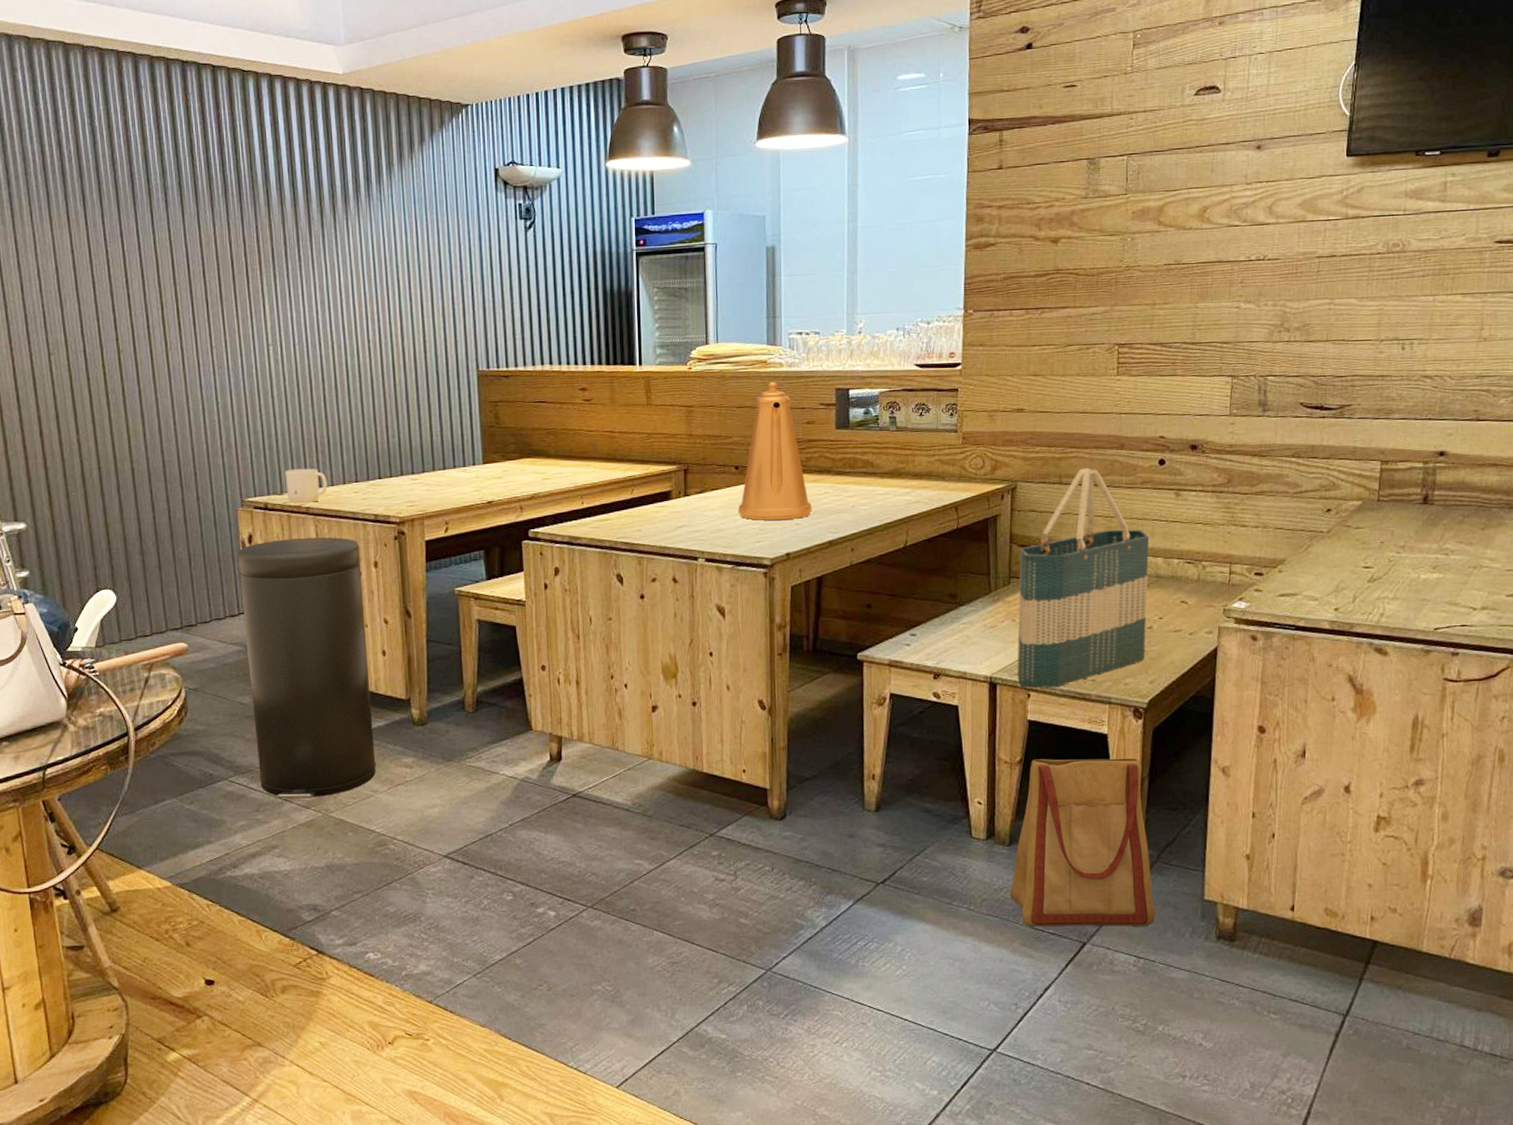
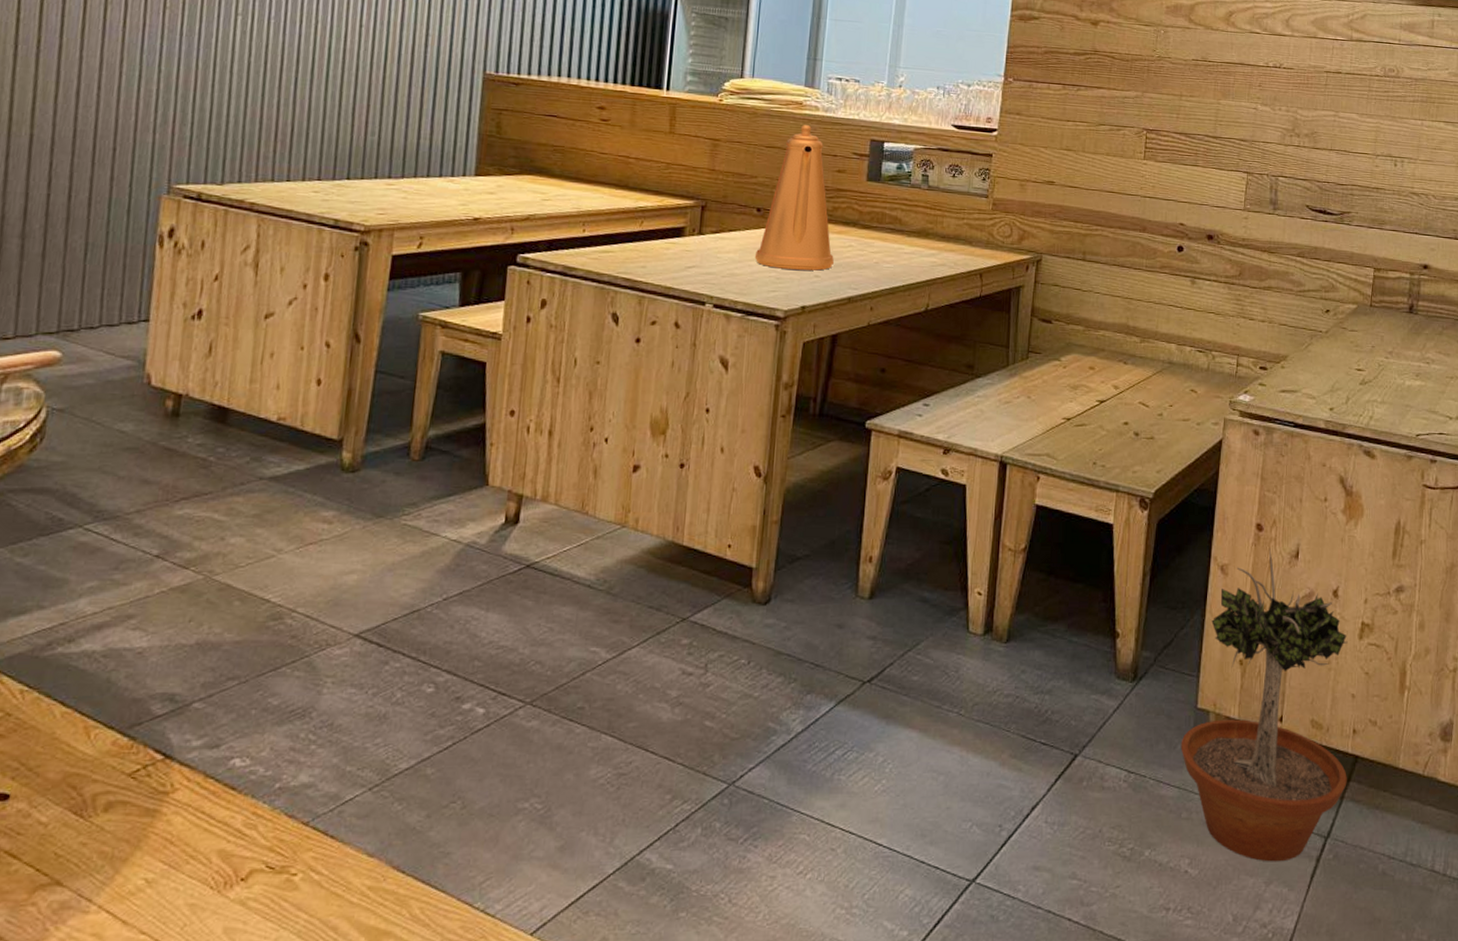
pedal bin: present [237,537,376,799] -> none [126,237,310,556]
mug: present [285,468,328,504] -> none [228,157,283,199]
shopping bag: present [1010,758,1156,927] -> none [1004,548,1149,736]
tote bag: present [1017,468,1150,687] -> none [1028,247,1165,470]
potted tree: none [1189,749,1366,1037] -> present [1181,548,1348,862]

